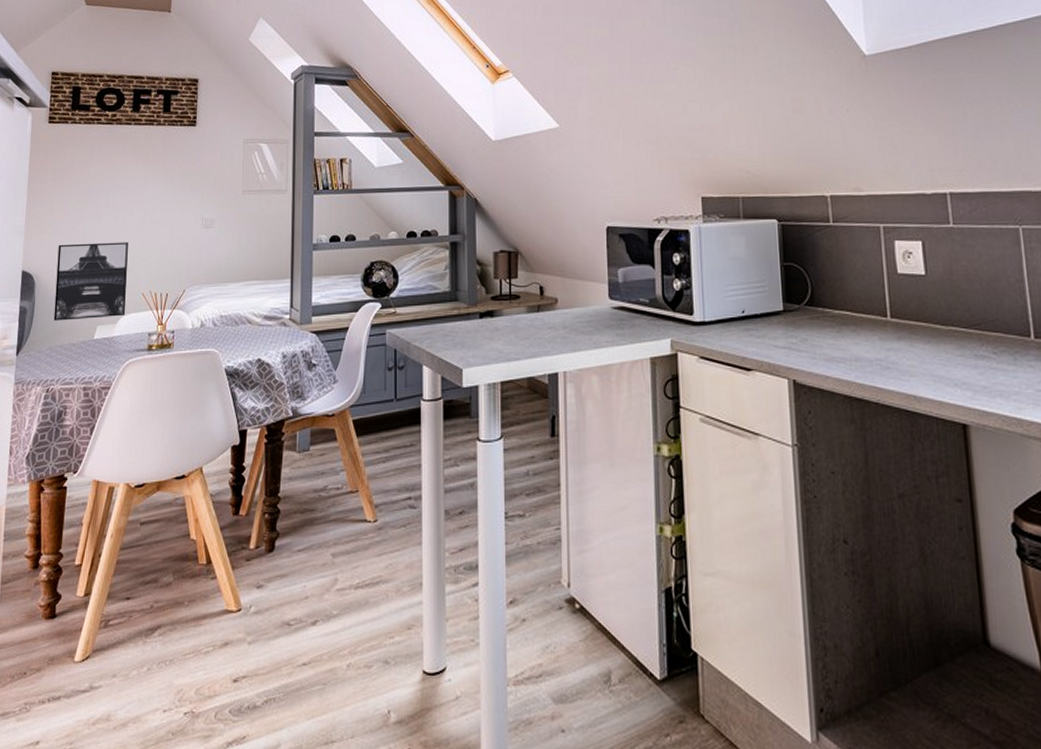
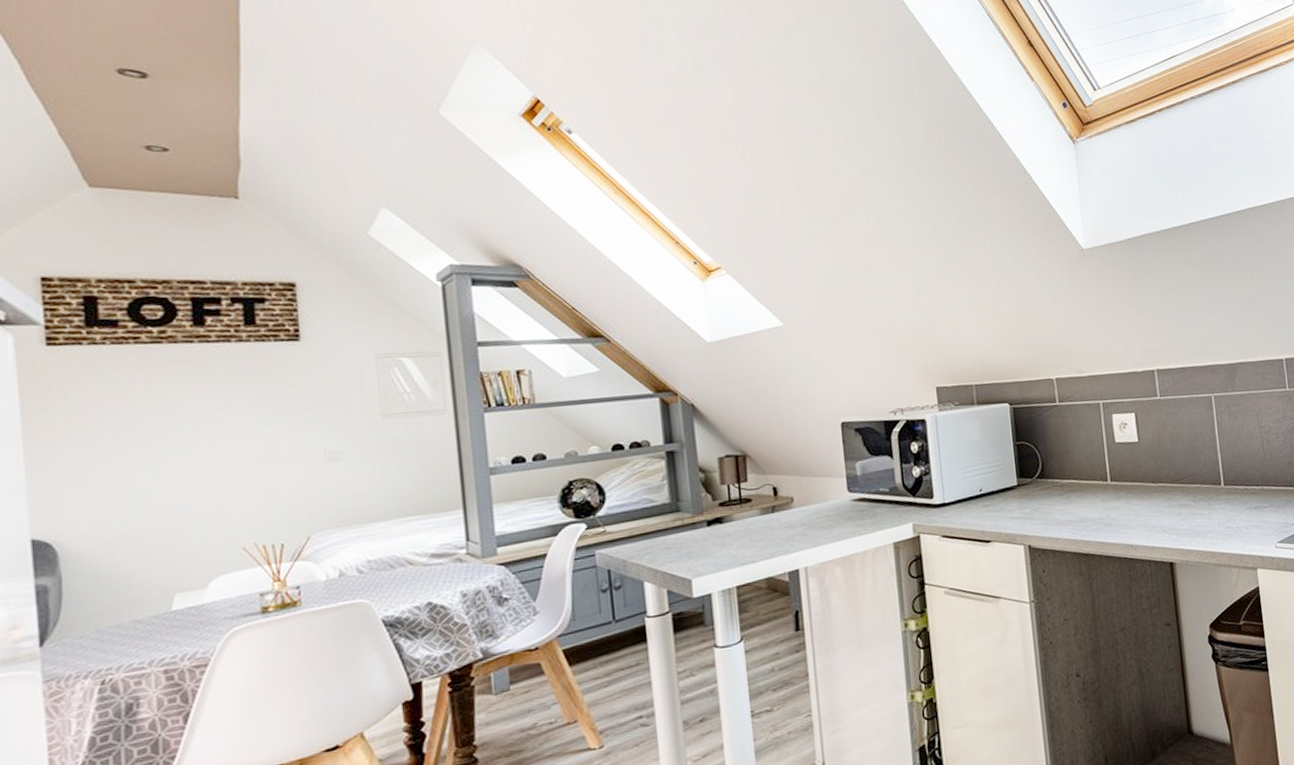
wall art: present [53,242,128,321] -> none [91,488,220,597]

